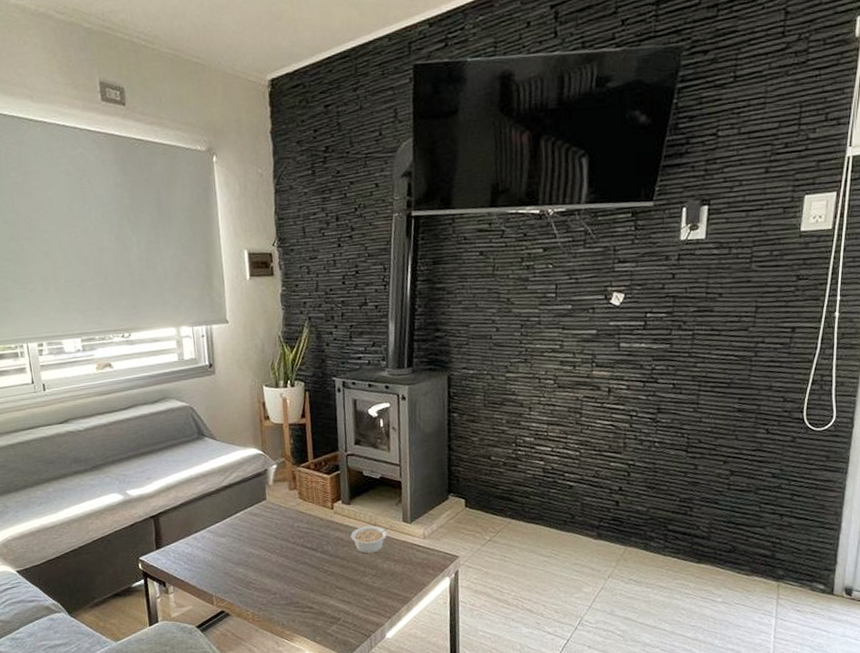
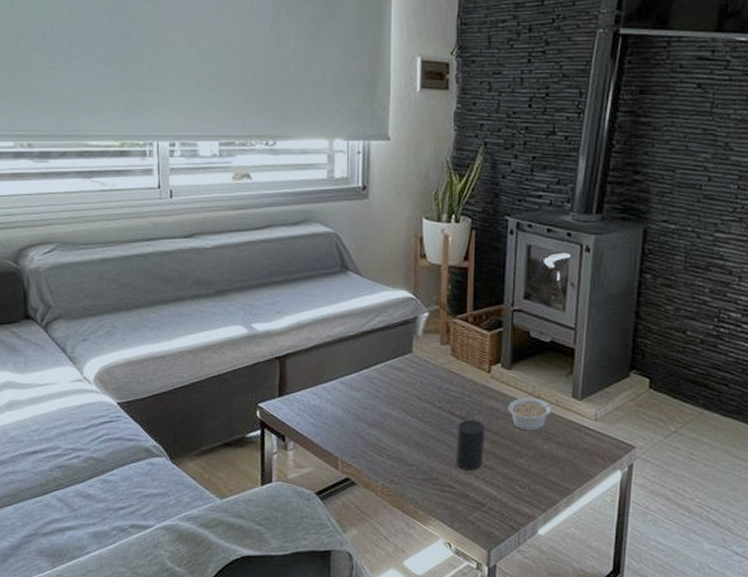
cup: none [310,549,335,592] -> present [456,419,485,470]

